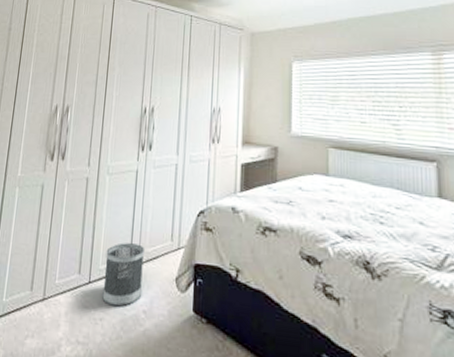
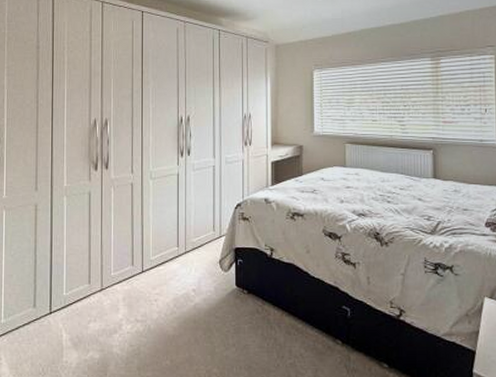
wastebasket: present [102,243,144,307] -> none [155,236,191,289]

